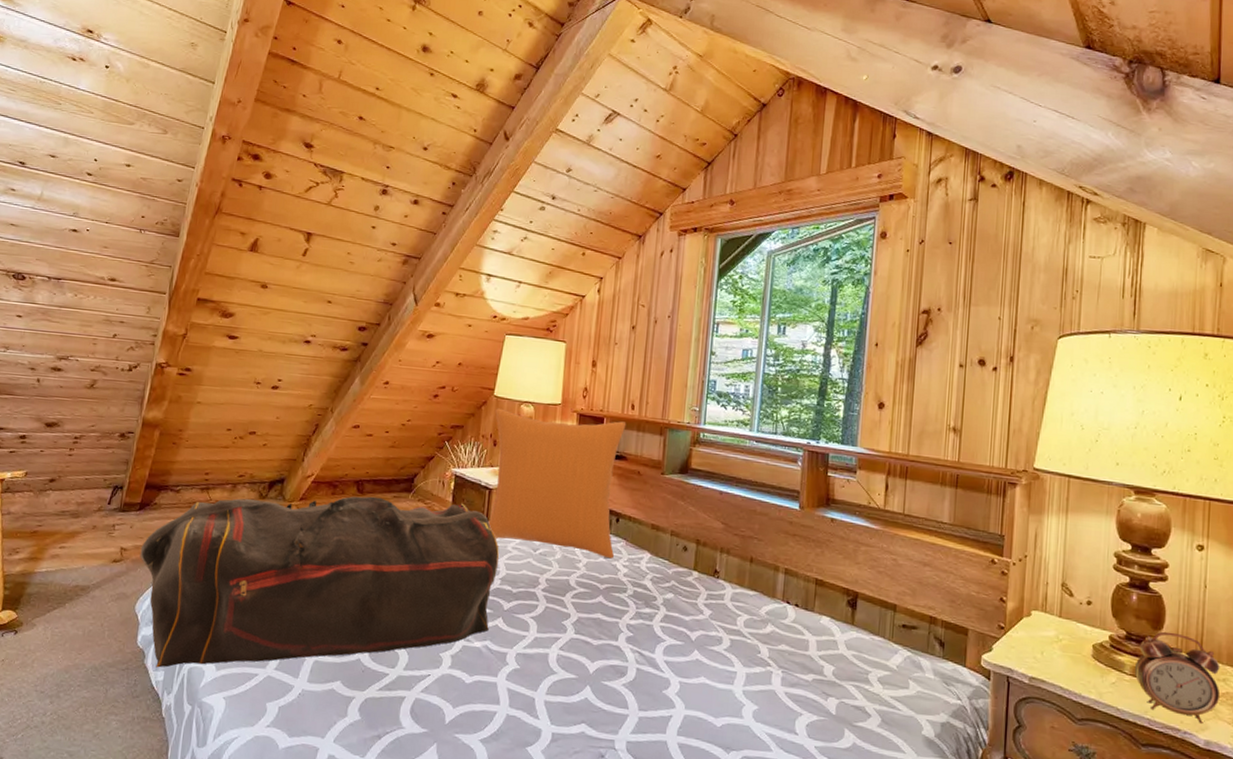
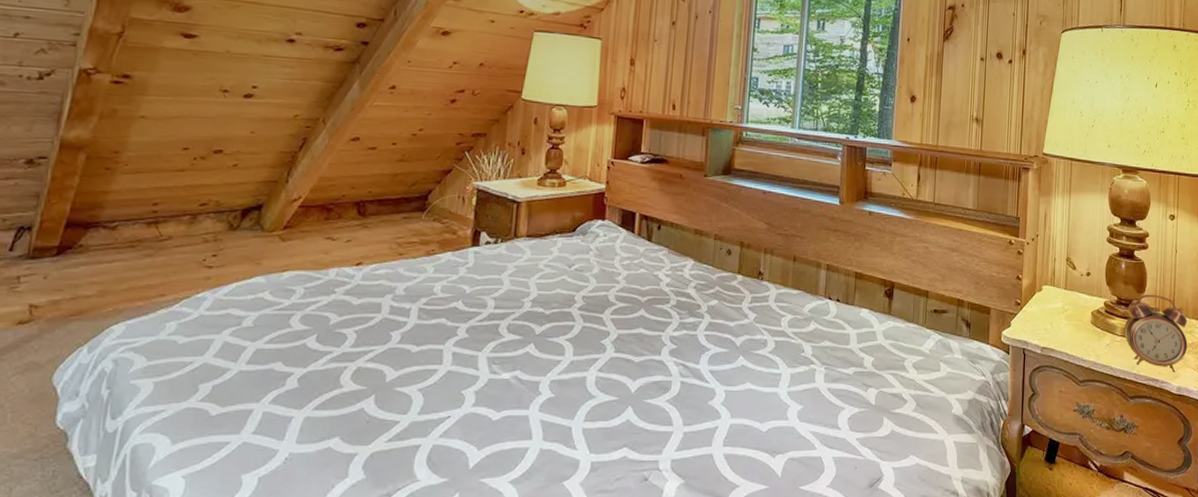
duffel bag: present [139,496,499,668] -> none [58,219,530,451]
pillow: present [488,408,627,559] -> none [517,112,667,269]

